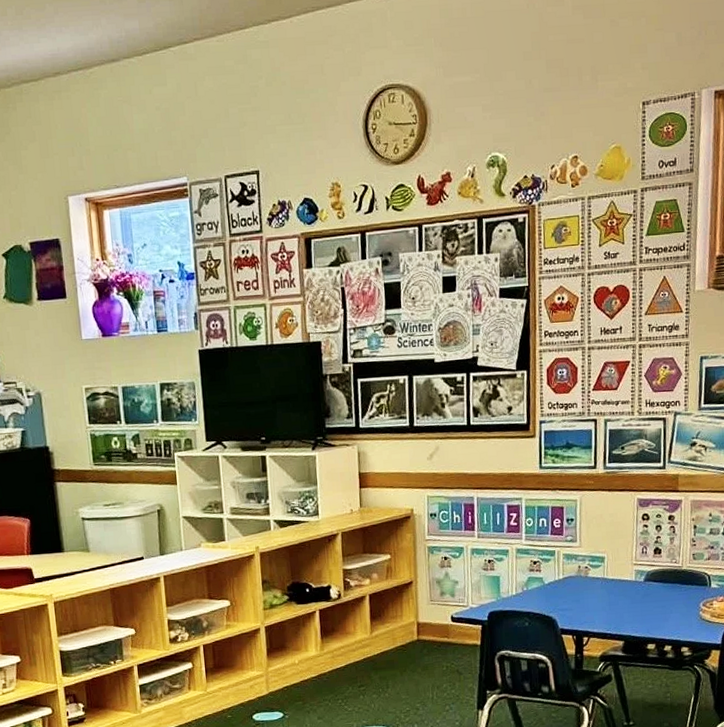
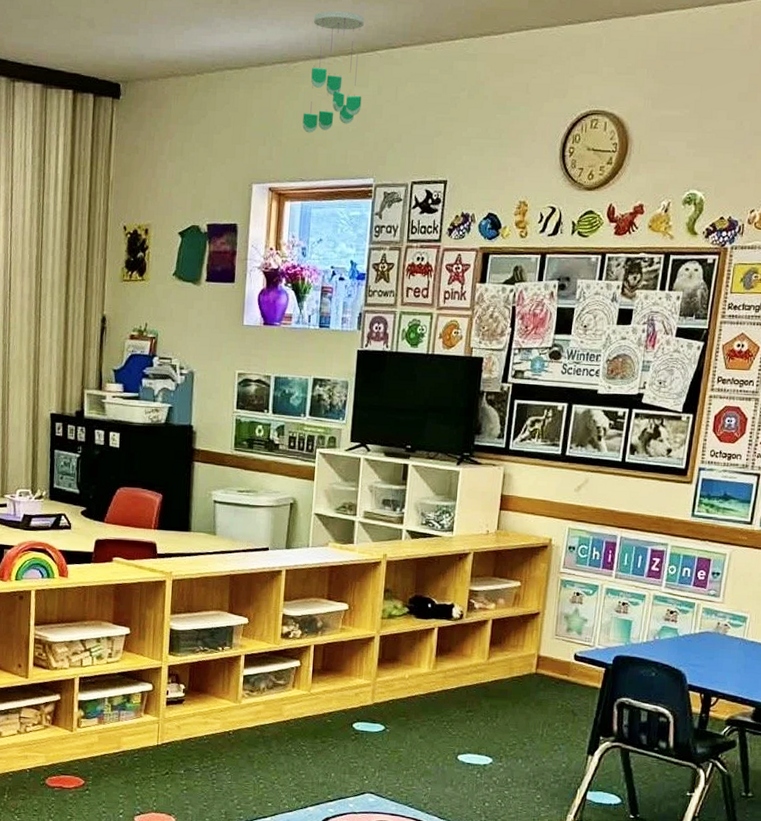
ceiling mobile: none [101,11,164,139] -> present [302,11,365,133]

